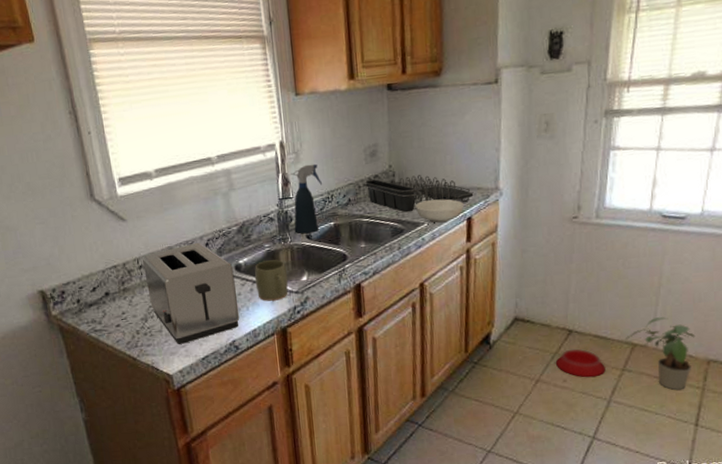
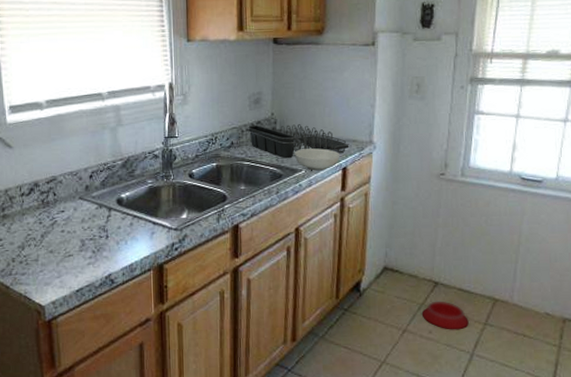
toaster: present [141,242,240,344] -> none [24,174,118,275]
mug: present [254,259,289,301] -> none [135,196,168,236]
spray bottle: present [290,163,323,234] -> none [177,106,208,173]
potted plant: present [625,317,696,391] -> none [487,274,552,347]

